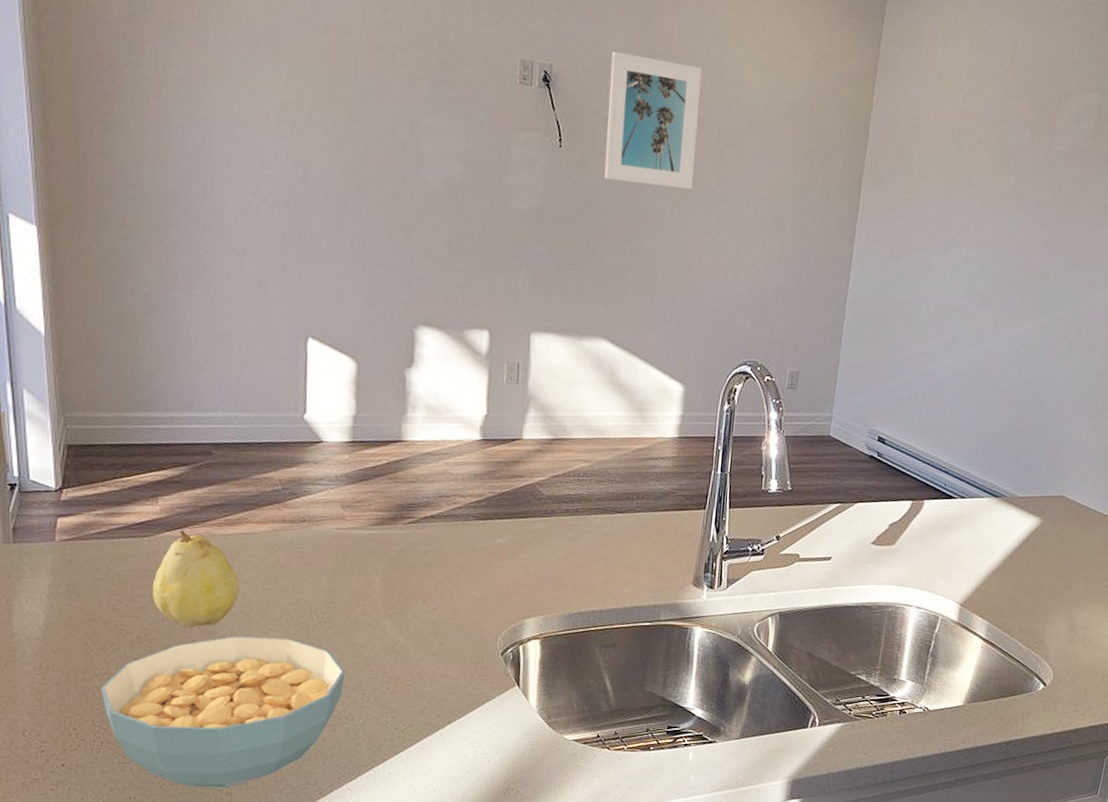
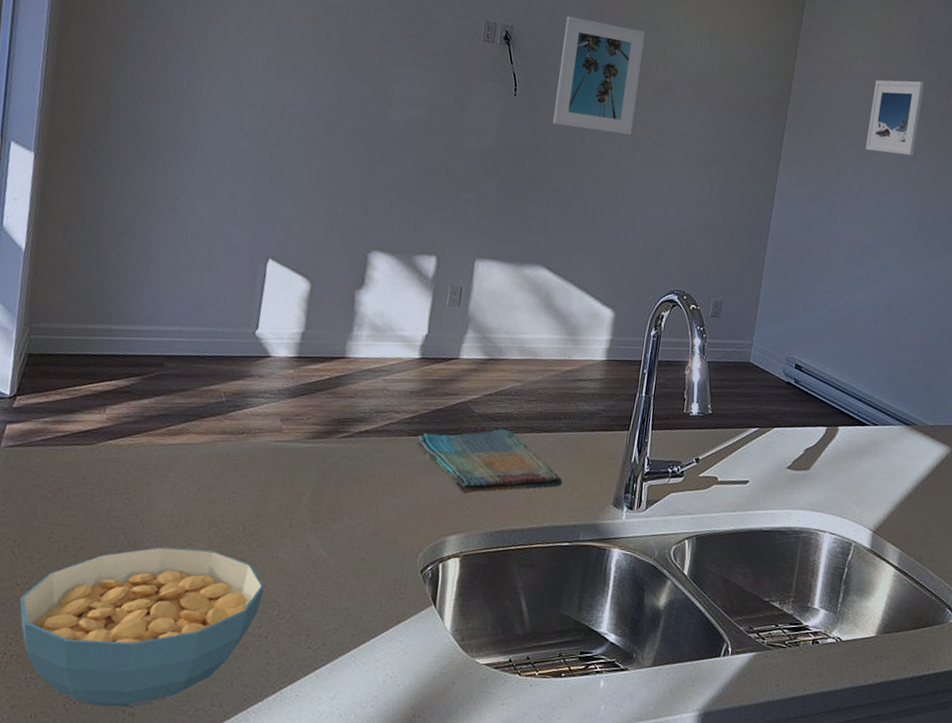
fruit: present [152,530,240,628] -> none [86,439,173,538]
dish towel: none [486,510,639,576] -> present [417,428,562,494]
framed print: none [951,118,1019,206] -> present [865,80,925,156]

